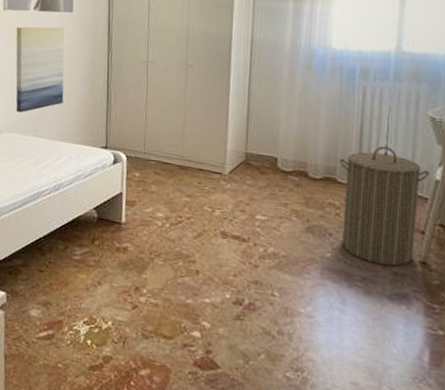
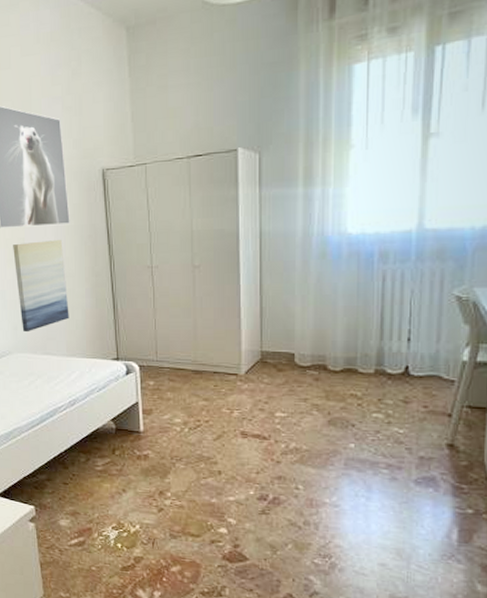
laundry hamper: present [339,146,430,266] -> none [359,332,457,451]

